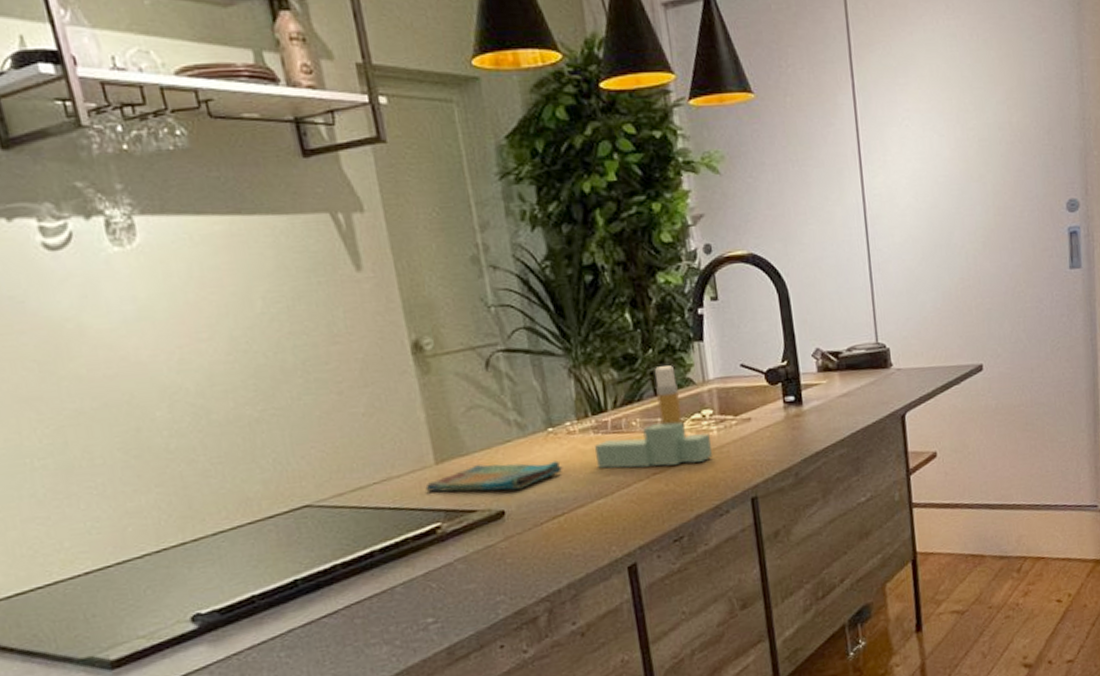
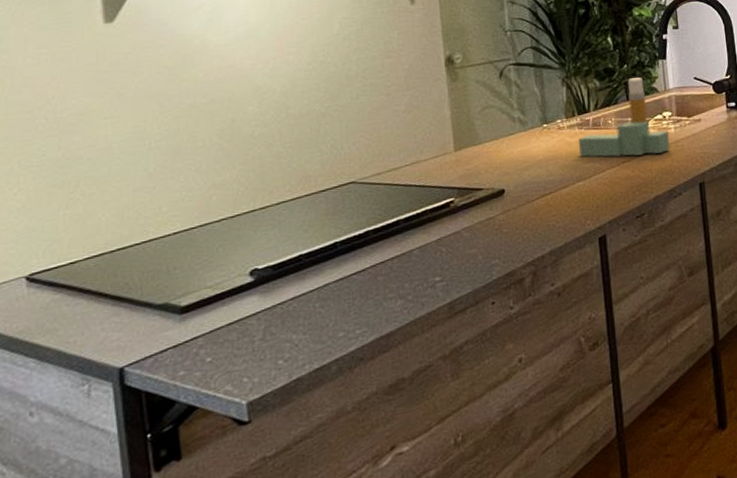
dish towel: present [425,461,563,493] -> none [445,150,553,174]

